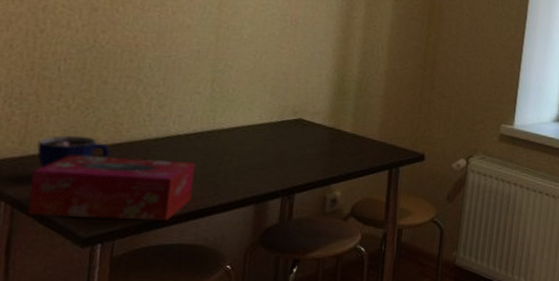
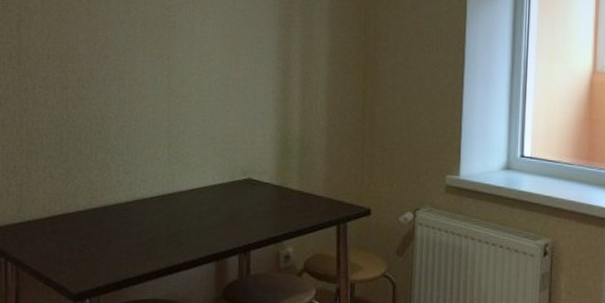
tissue box: present [27,154,196,221] -> none [29,219,161,278]
cup: present [37,135,111,168] -> none [31,202,89,232]

